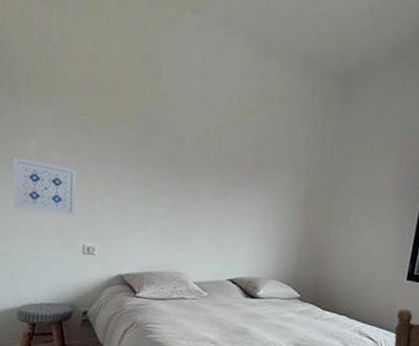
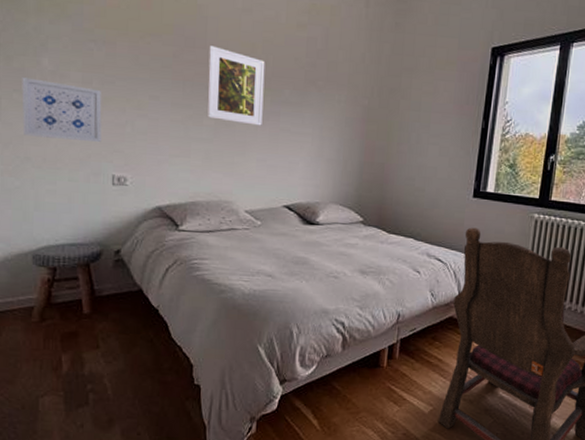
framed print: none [164,130,218,205] -> present [206,46,265,126]

